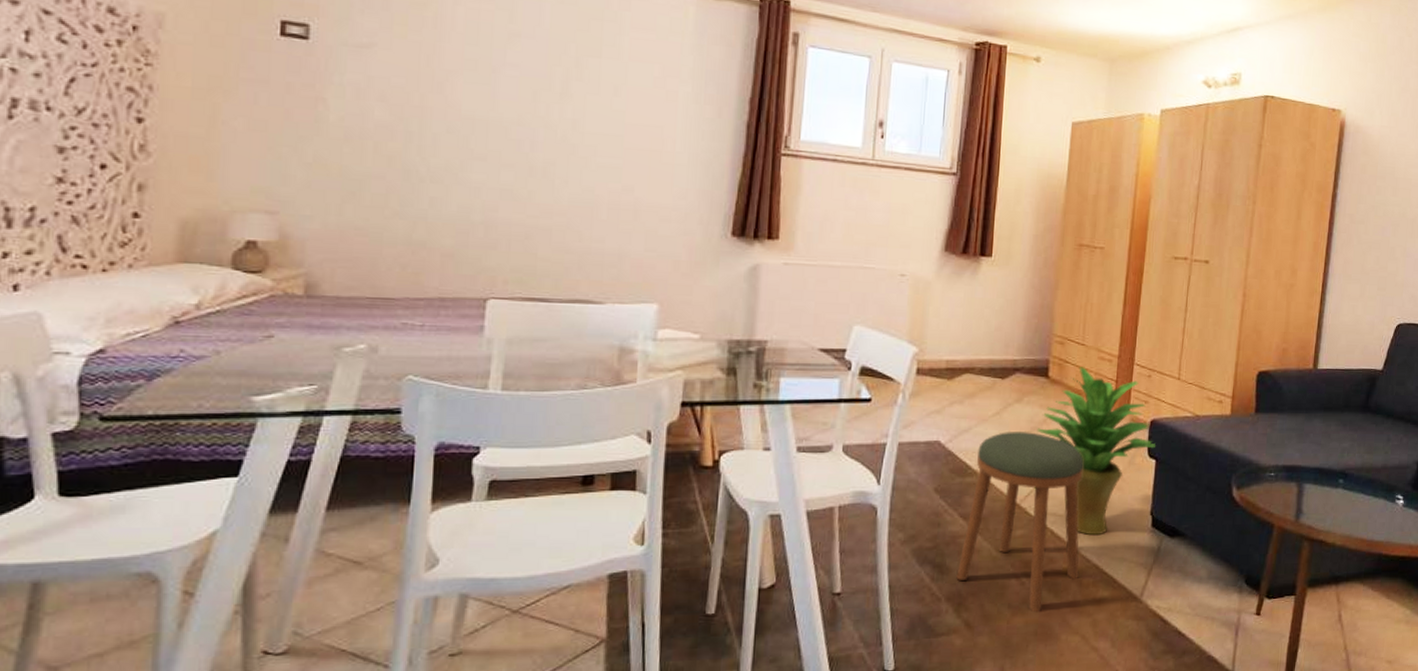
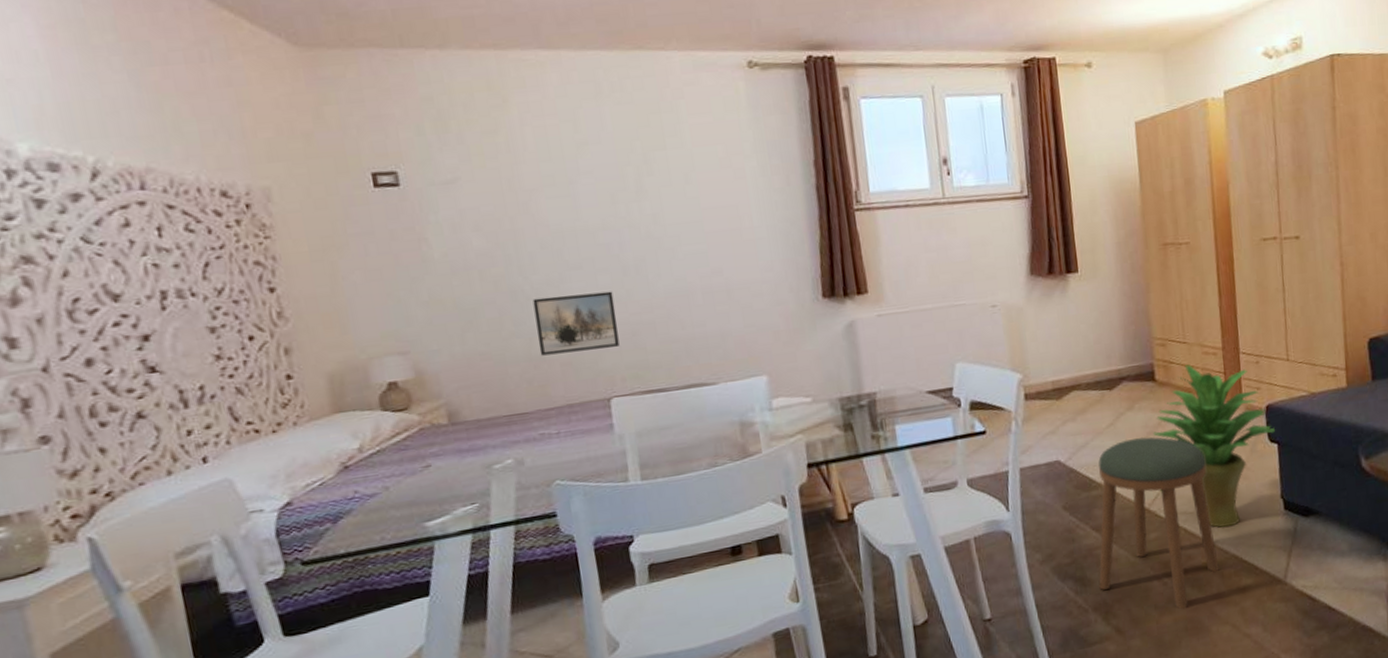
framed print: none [421,182,514,247] -> present [532,291,620,356]

